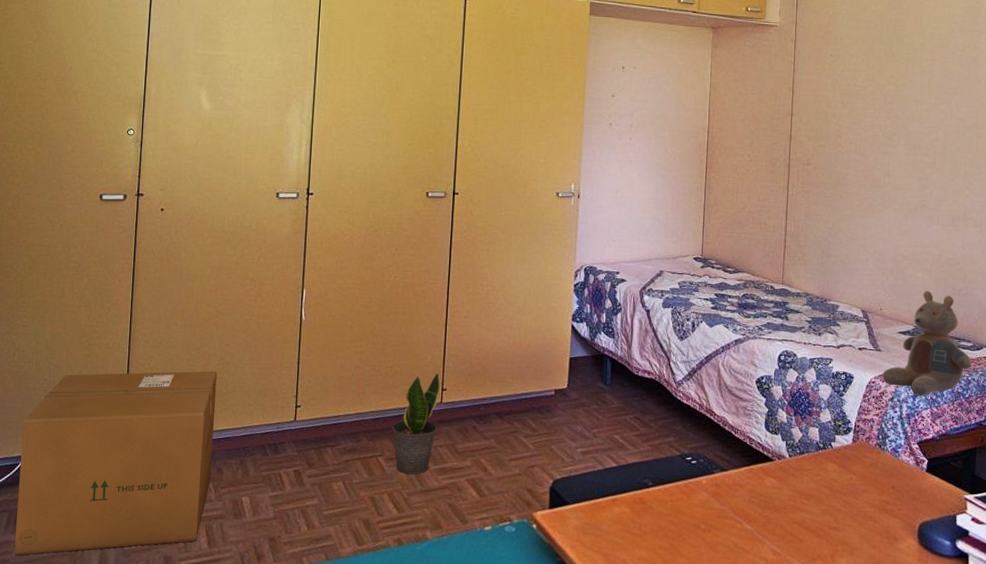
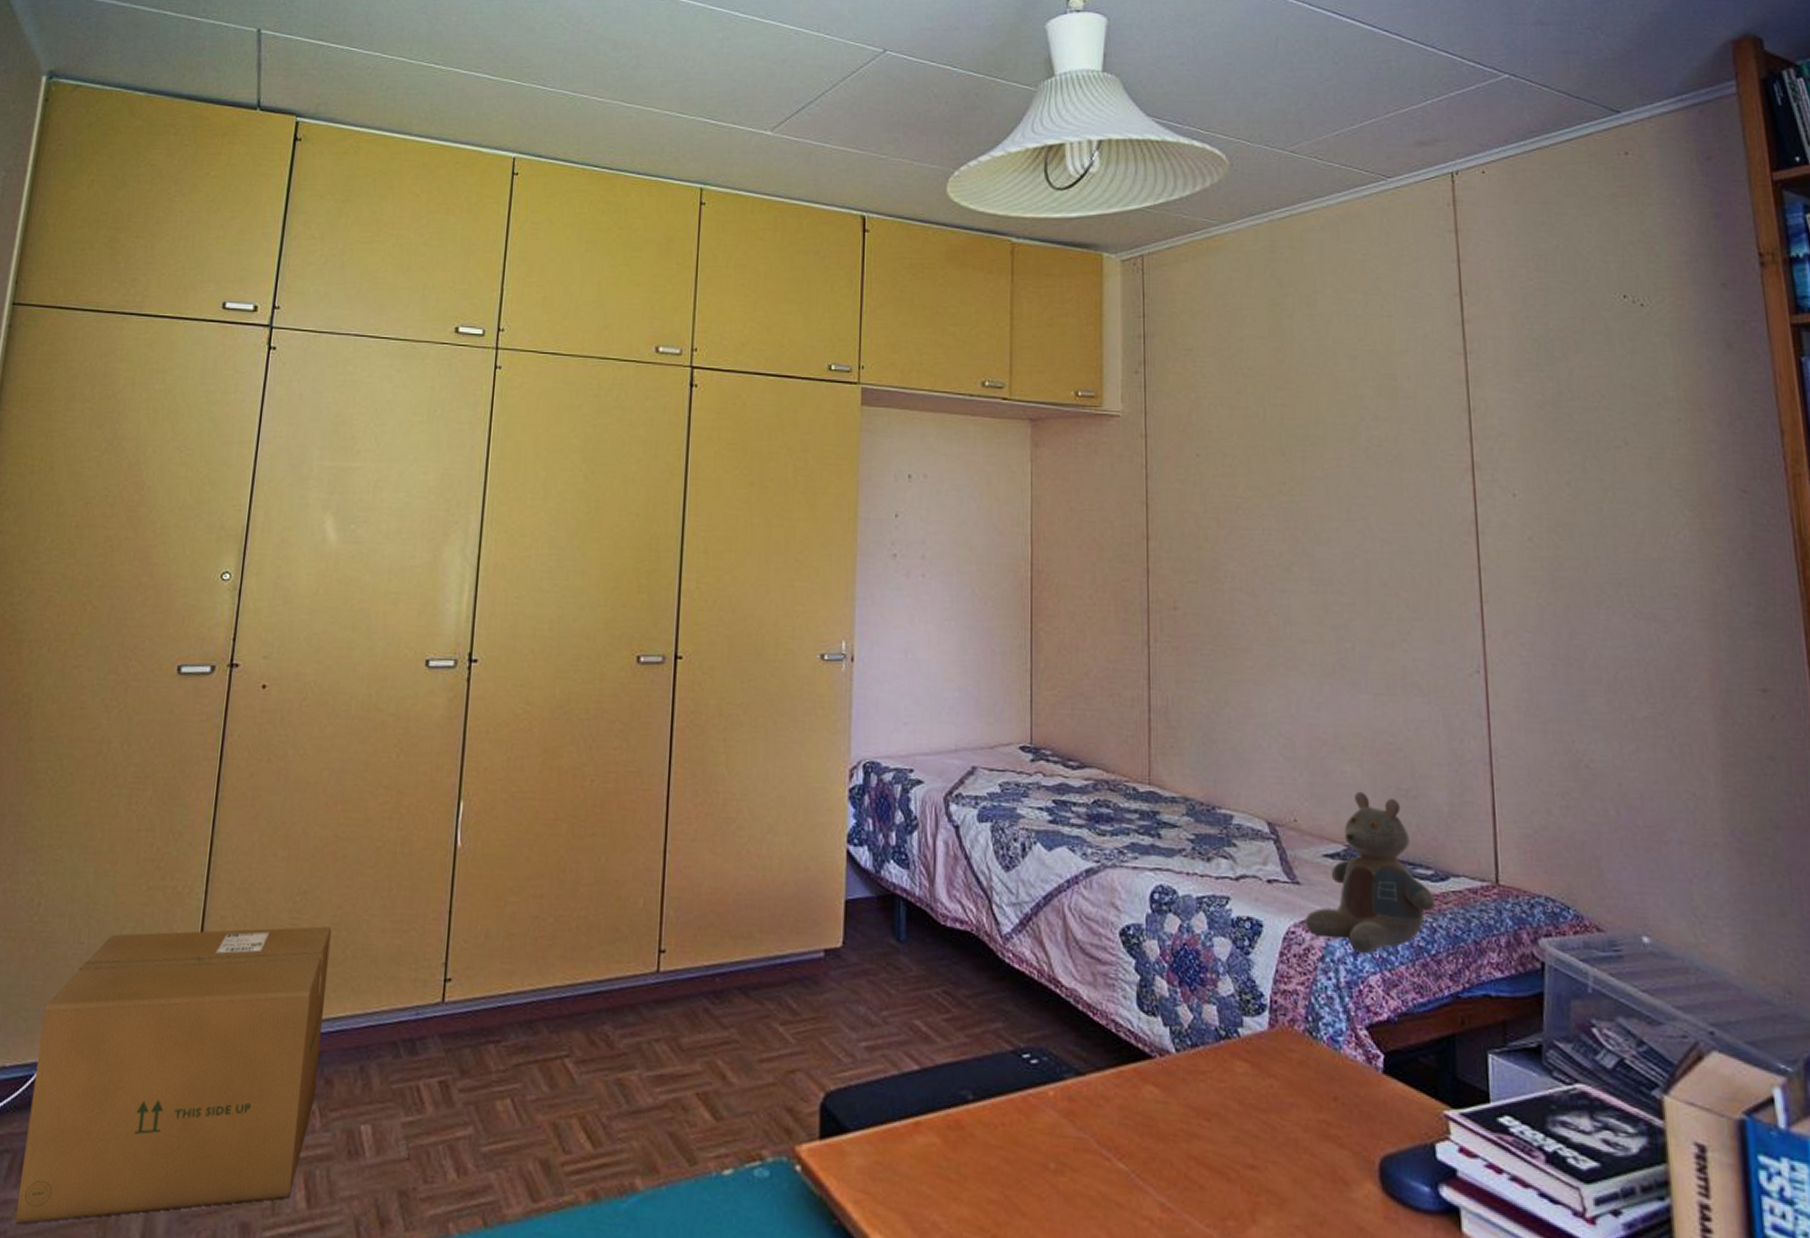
potted plant: present [392,372,440,475] -> none [586,924,656,1086]

